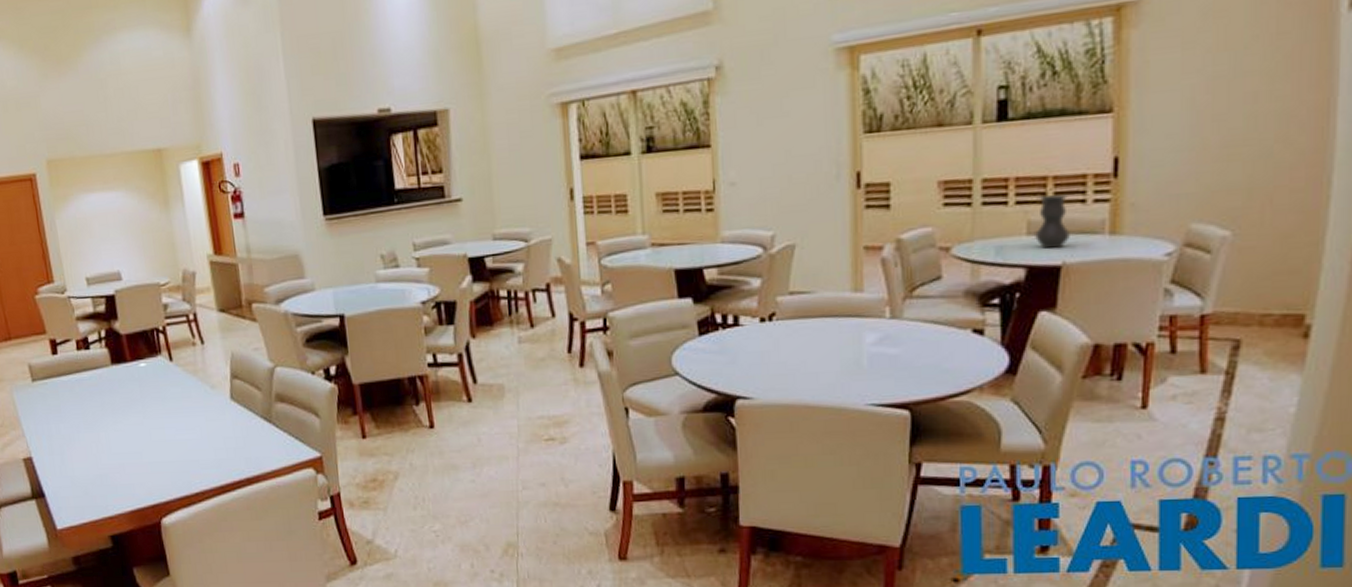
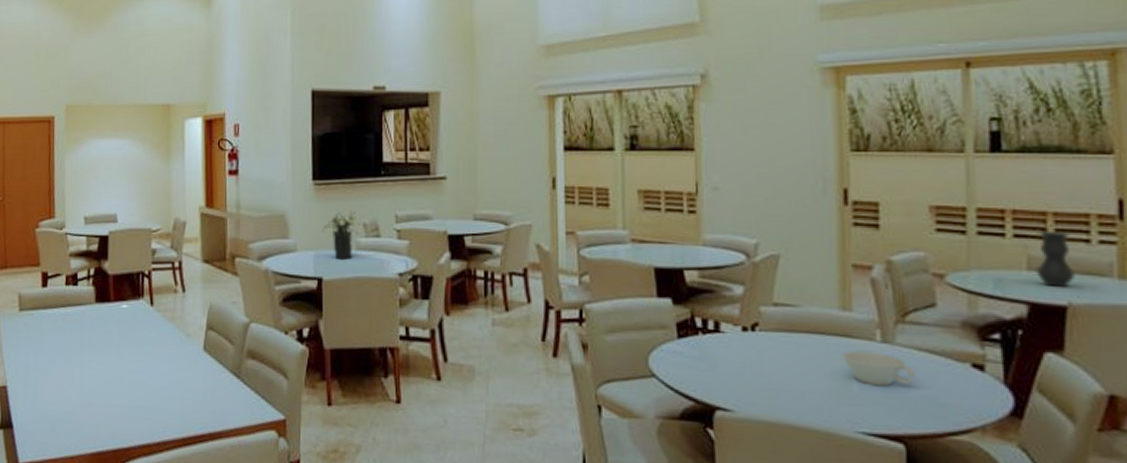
flower arrangement: none [337,243,378,295] -> present [321,210,360,261]
cup: none [854,328,921,360] -> present [842,350,915,387]

